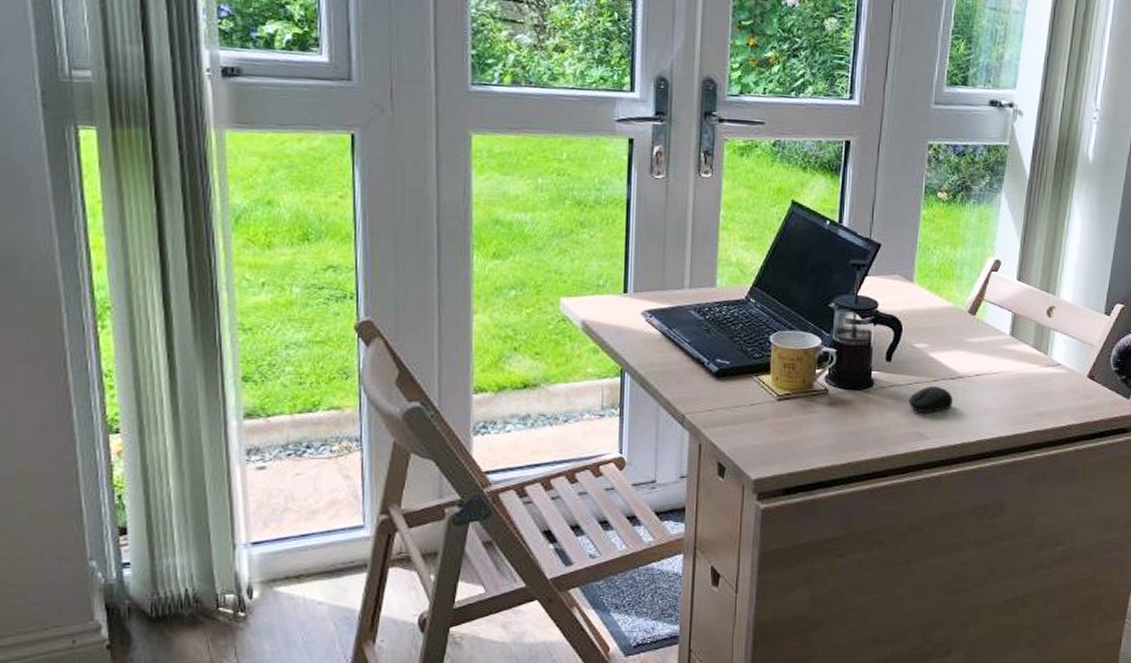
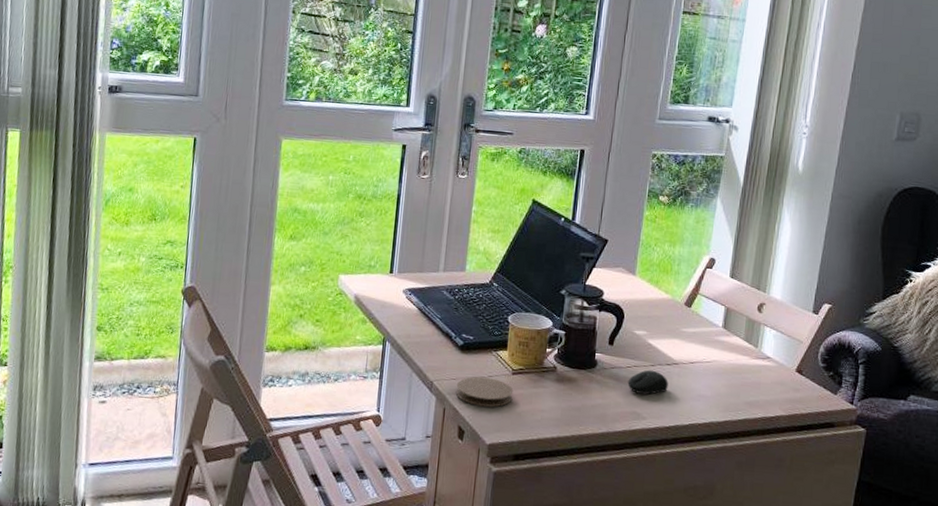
coaster: none [712,406,780,439] -> present [455,377,514,408]

